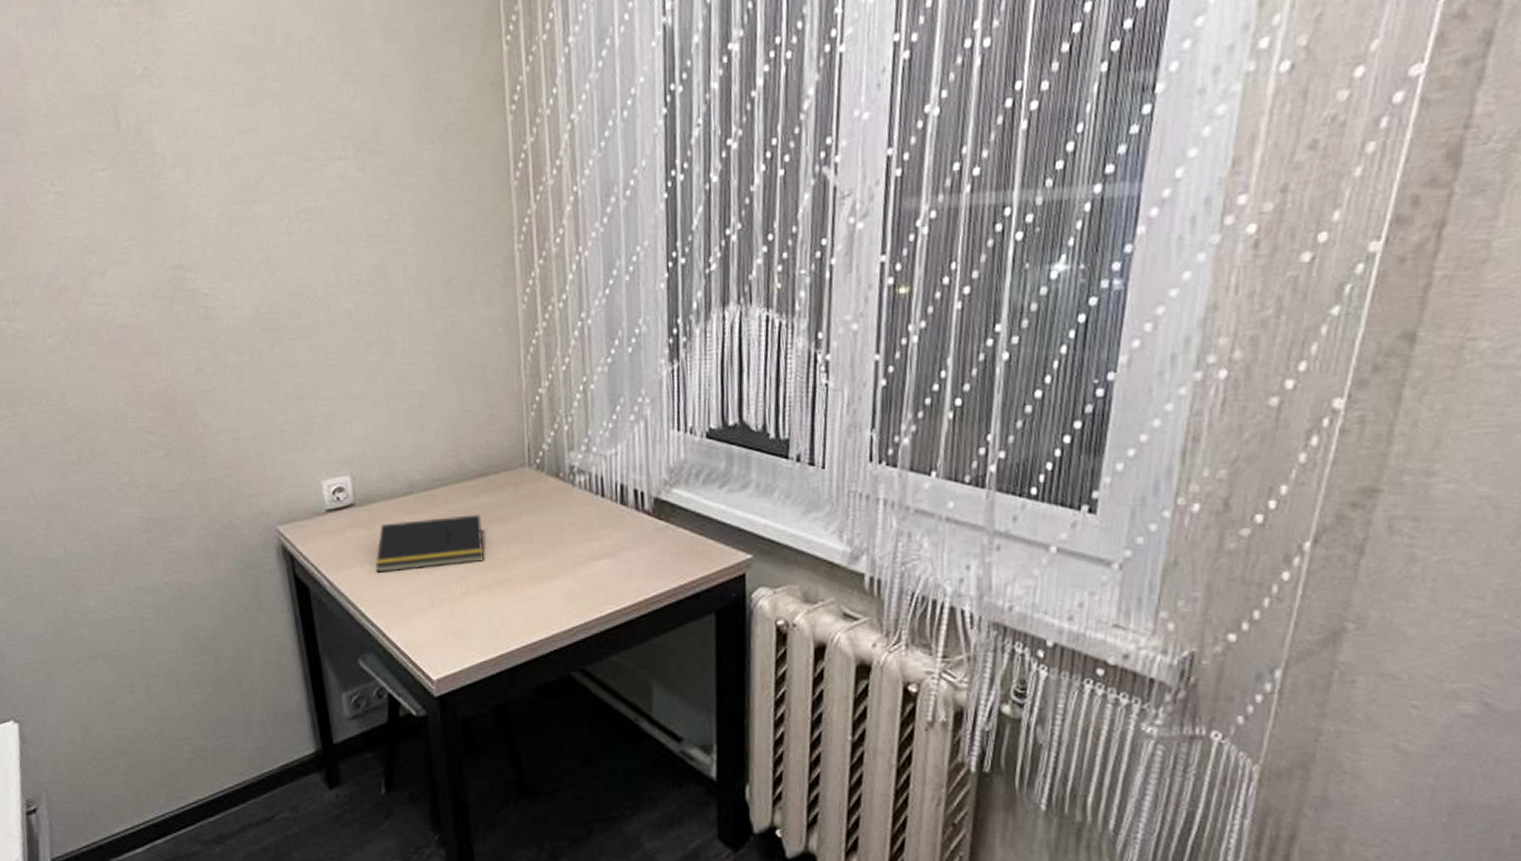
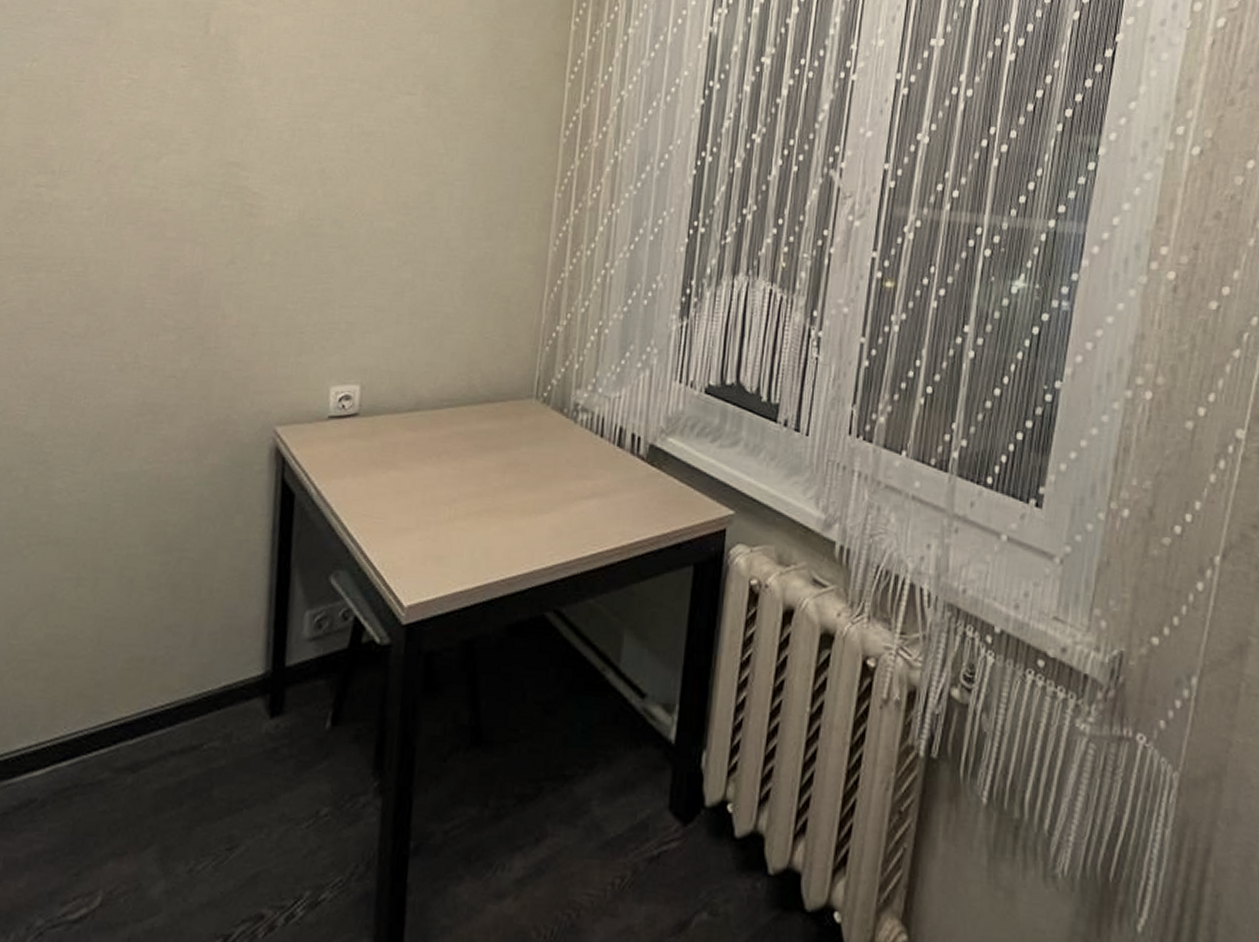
notepad: present [375,514,485,573] -> none [367,437,482,488]

